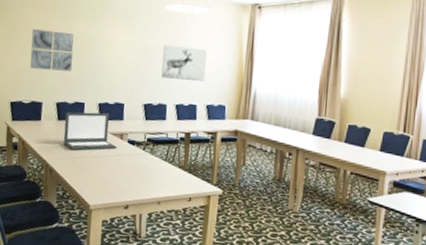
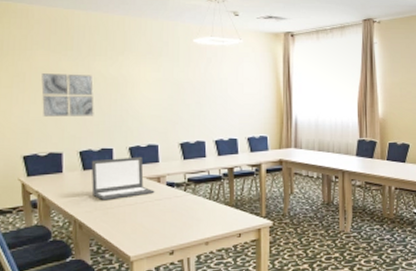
wall art: present [161,44,207,81] -> none [195,79,244,114]

